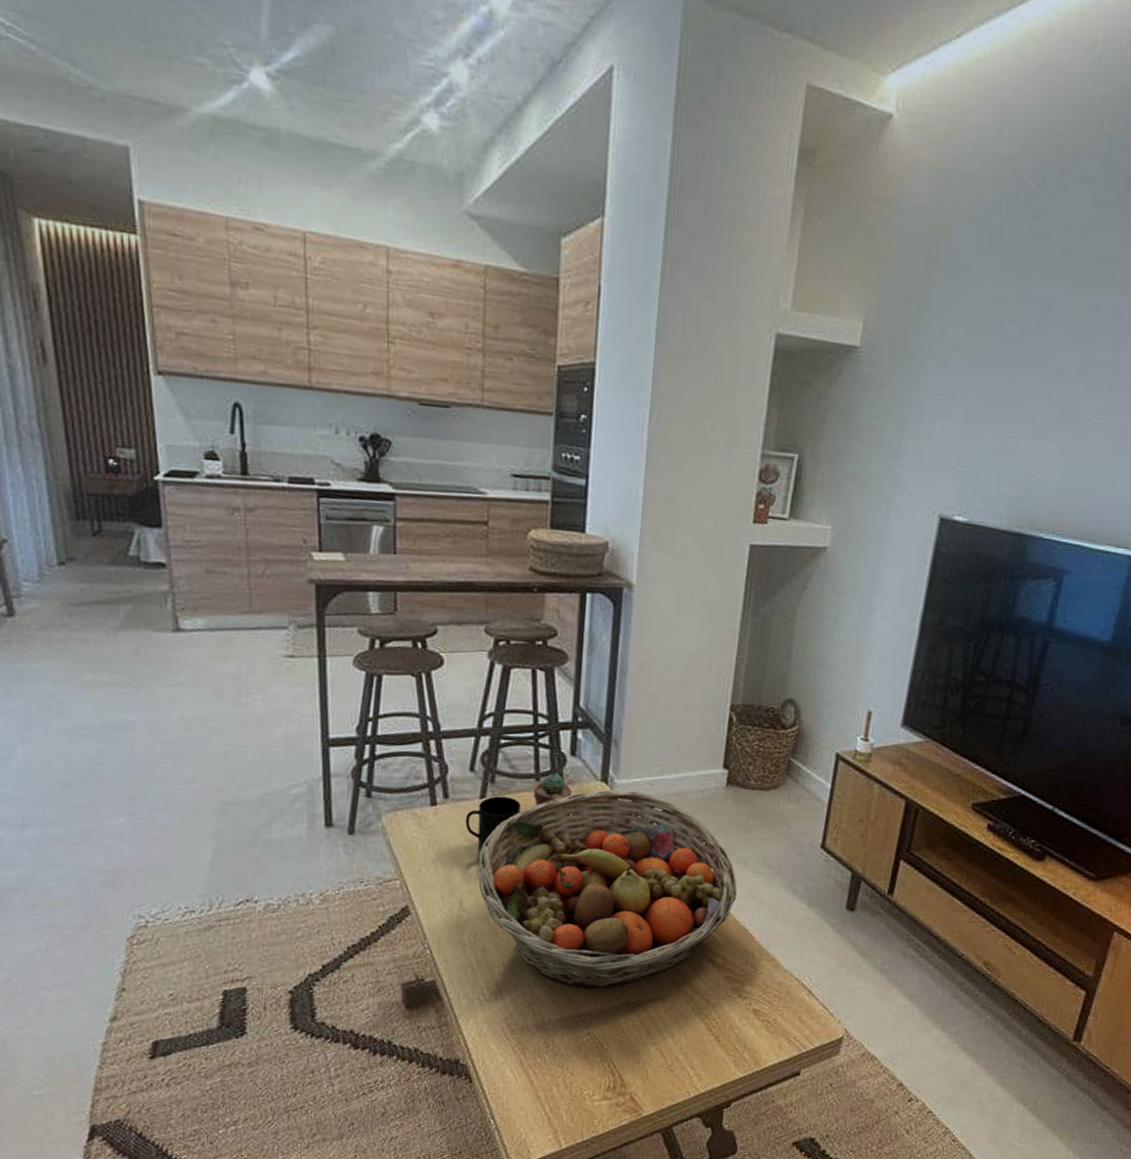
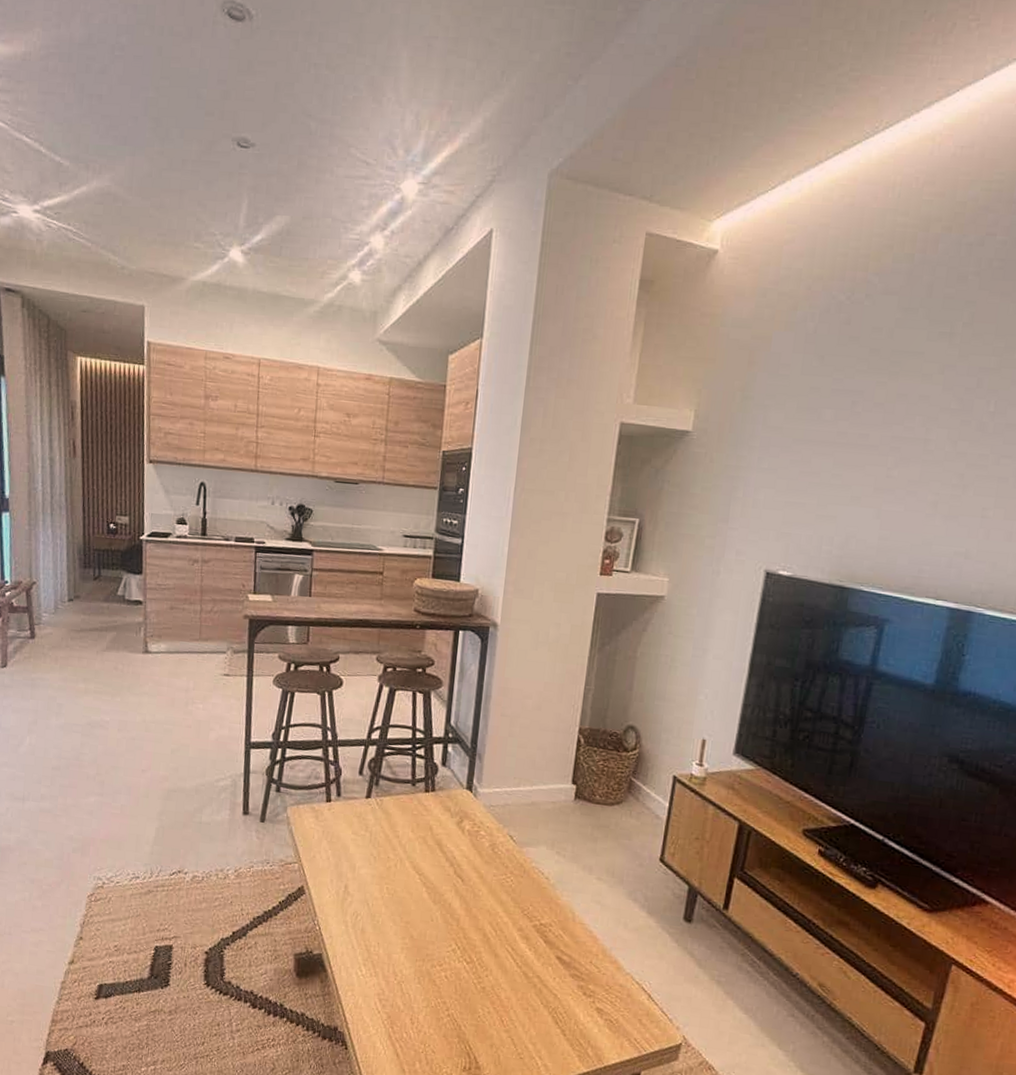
mug: present [465,796,521,852] -> none [353,797,399,844]
fruit basket: present [478,789,738,989] -> none [361,797,584,976]
potted succulent: present [533,773,572,806] -> none [409,780,441,808]

